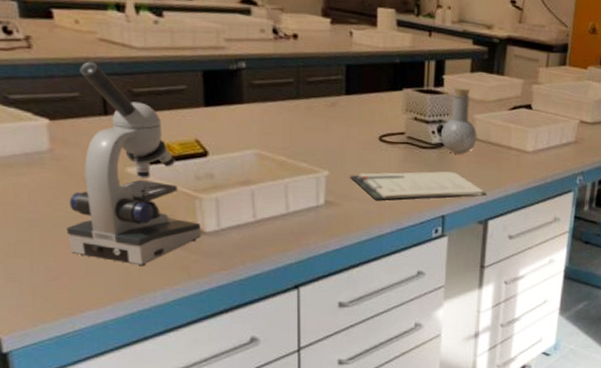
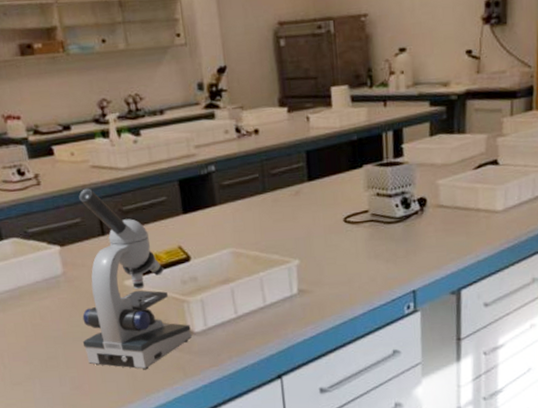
clipboard: present [350,171,487,200] -> none [319,243,457,283]
flask: present [440,87,477,154] -> none [404,153,442,225]

